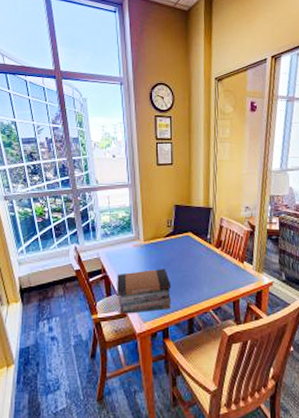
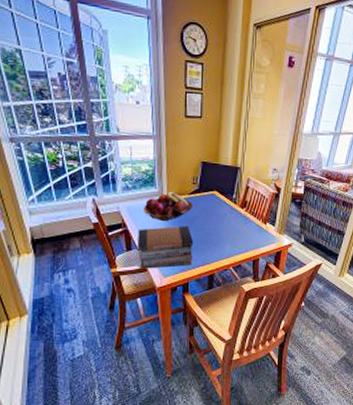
fruit basket: none [122,235,169,266] -> present [144,191,194,222]

